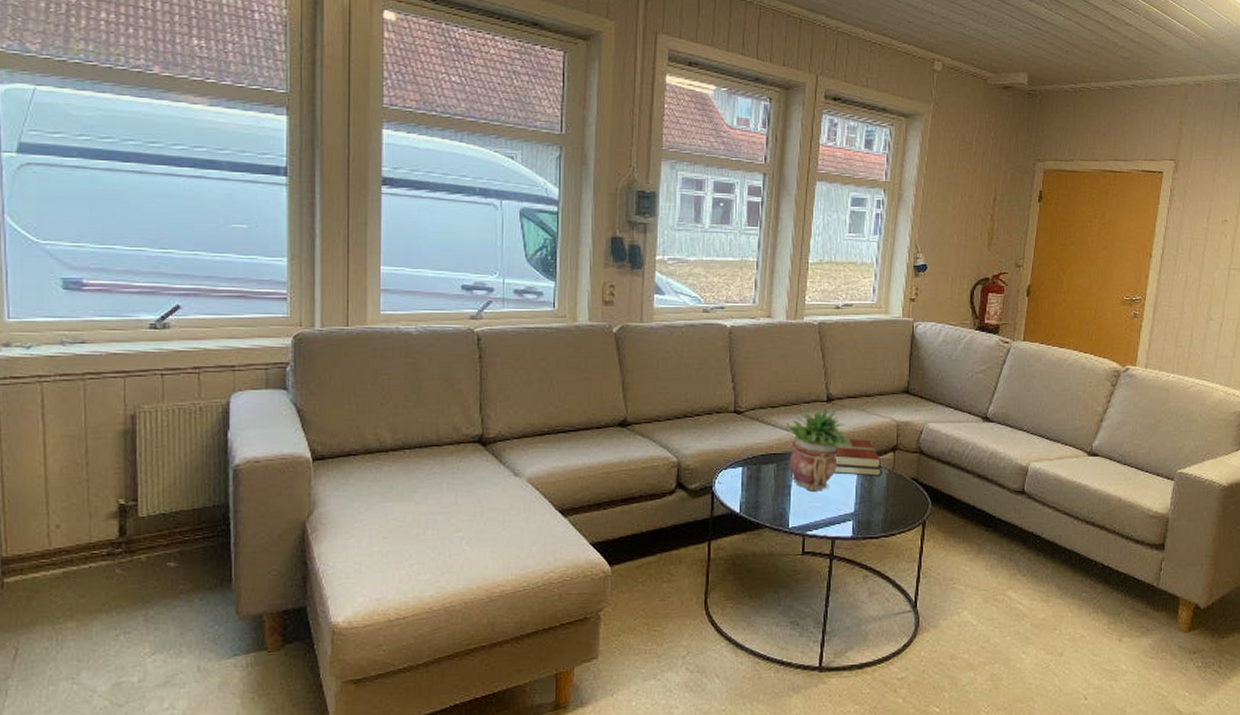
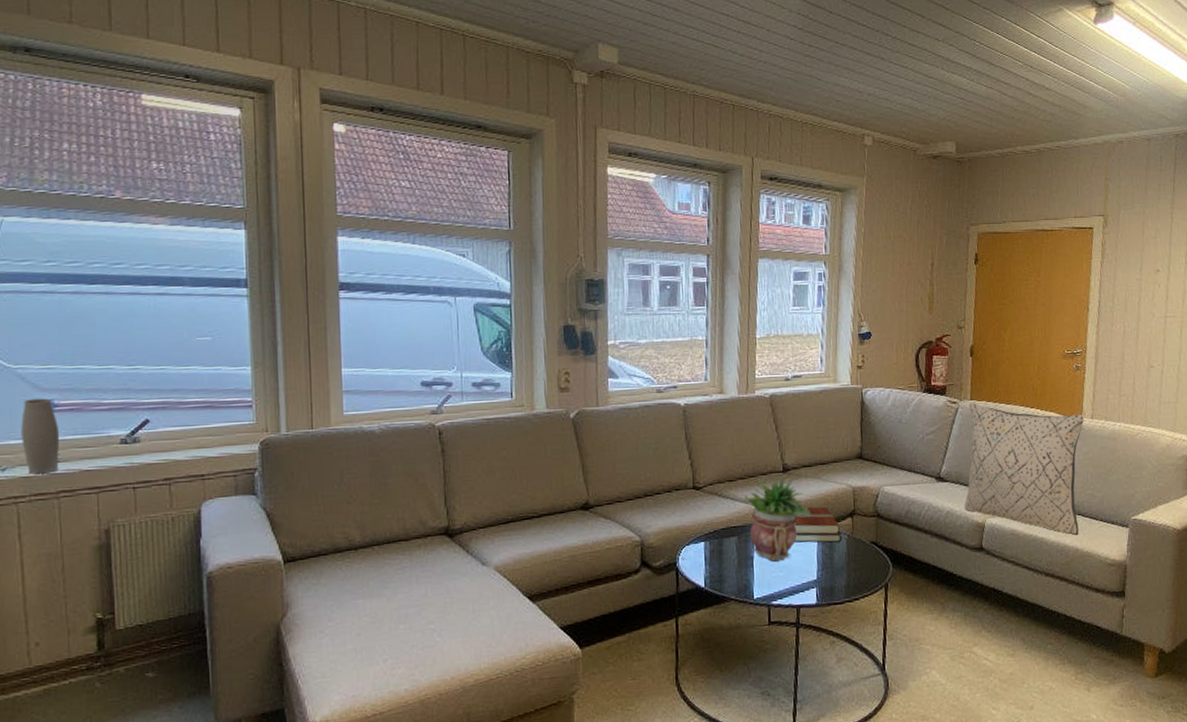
vase: none [48,276,88,354] -> present [21,398,60,475]
pillow: none [1009,343,1138,484] -> present [964,402,1085,535]

